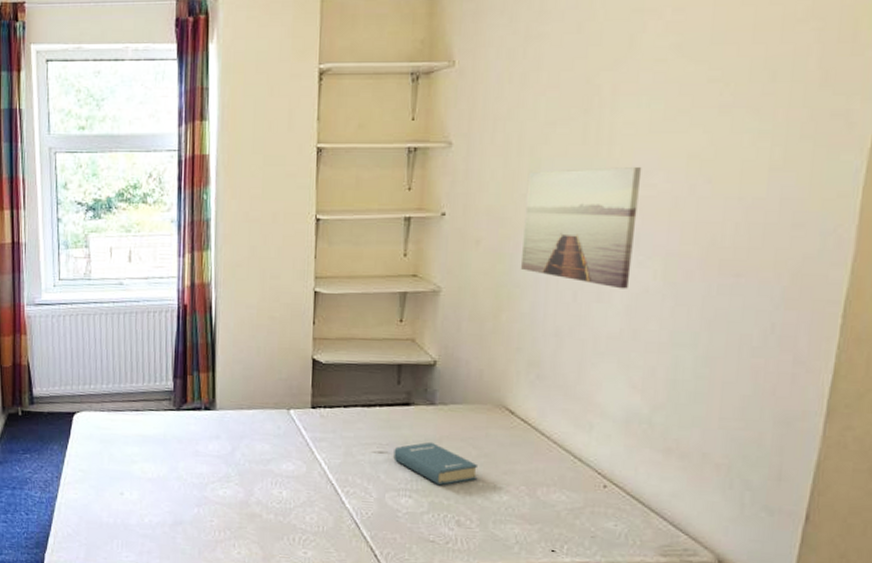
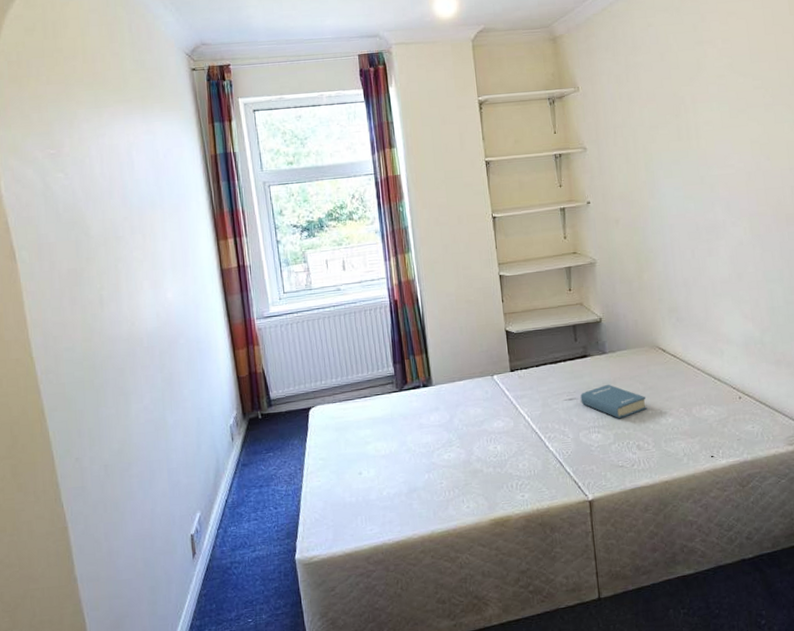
wall art: present [520,166,642,289] -> none [644,152,729,245]

